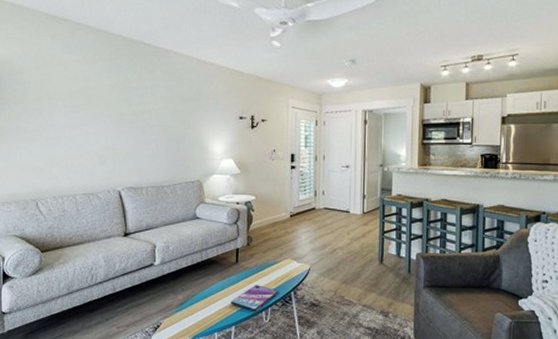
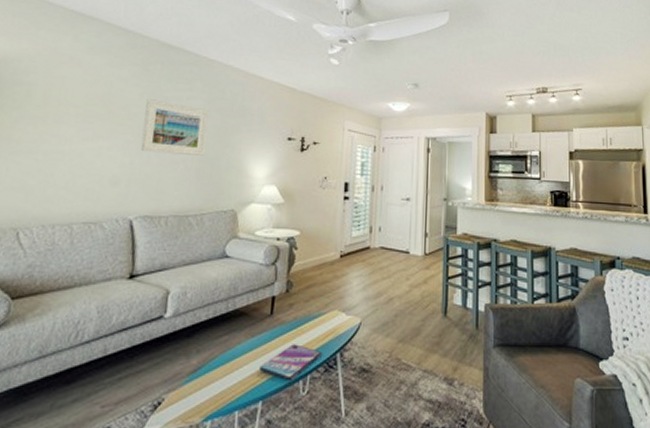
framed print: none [119,89,171,136] -> present [140,99,209,156]

